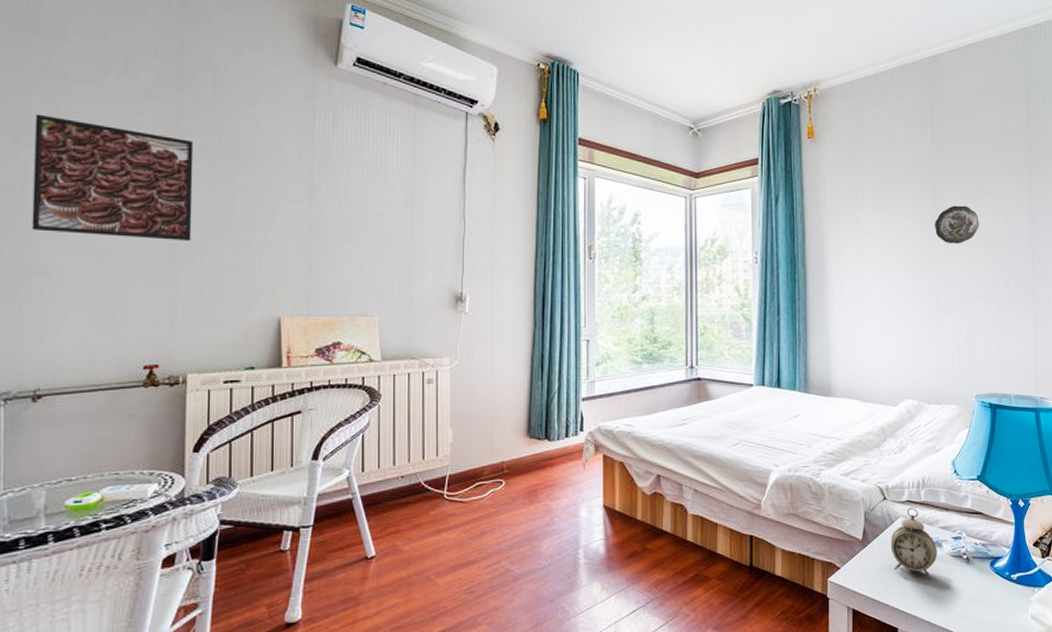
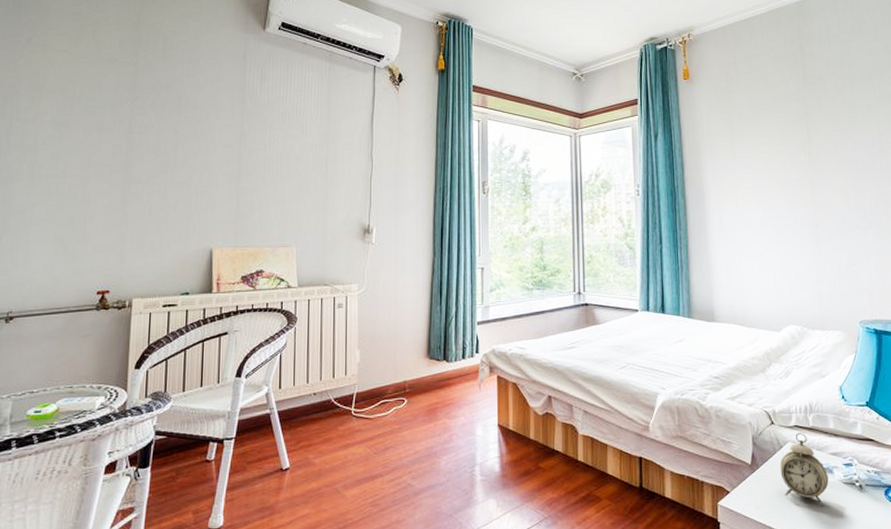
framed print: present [32,114,194,242] -> none [13,79,146,183]
decorative plate: present [935,205,979,244] -> none [810,138,855,175]

